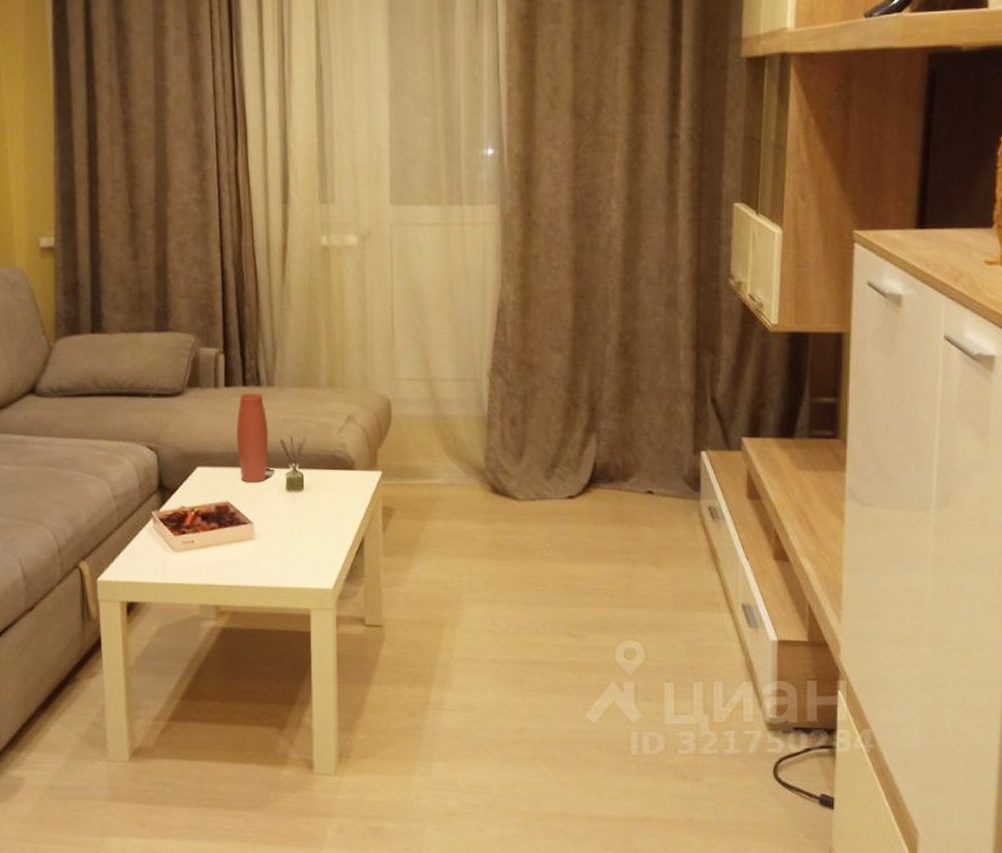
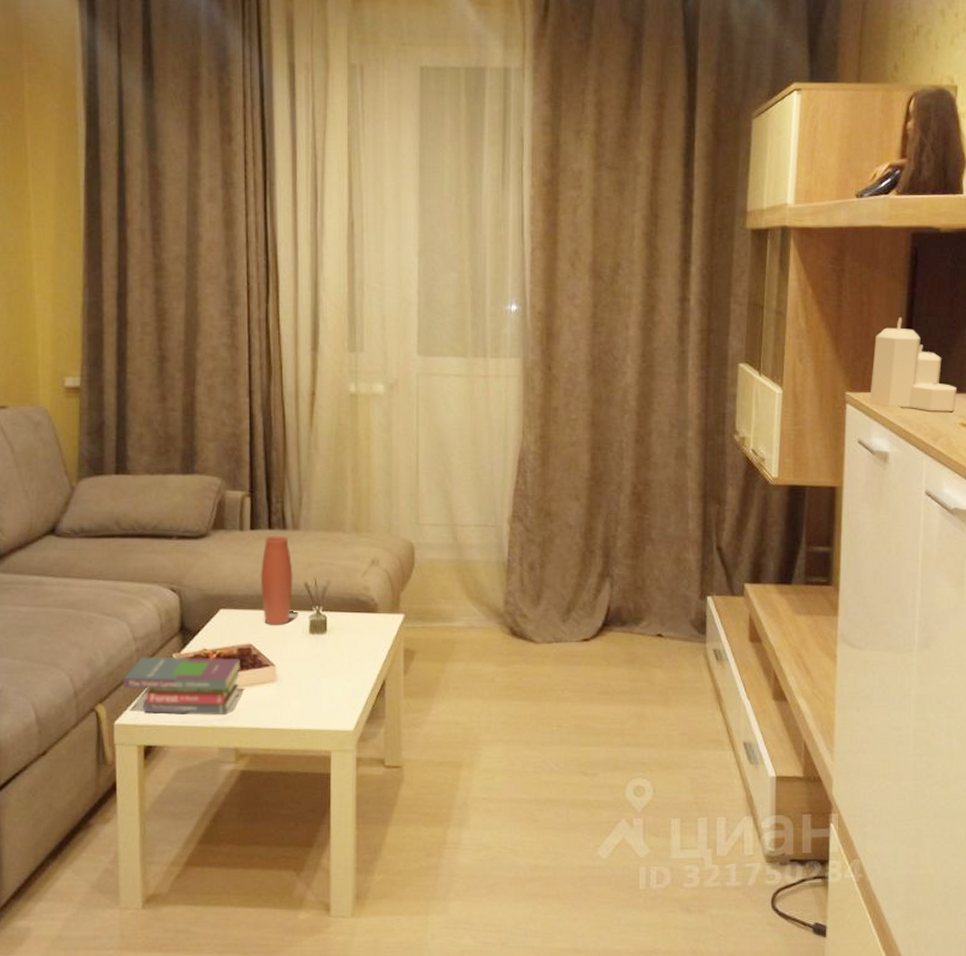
books: none [105,514,218,572] -> present [123,656,240,715]
candle: none [880,146,980,249] -> present [869,316,957,412]

